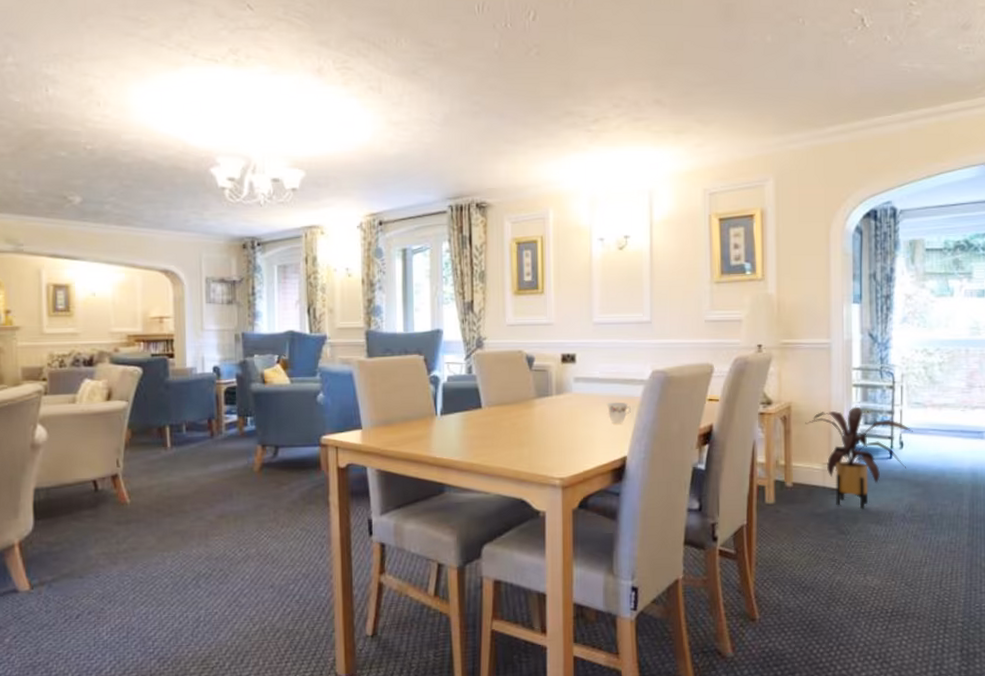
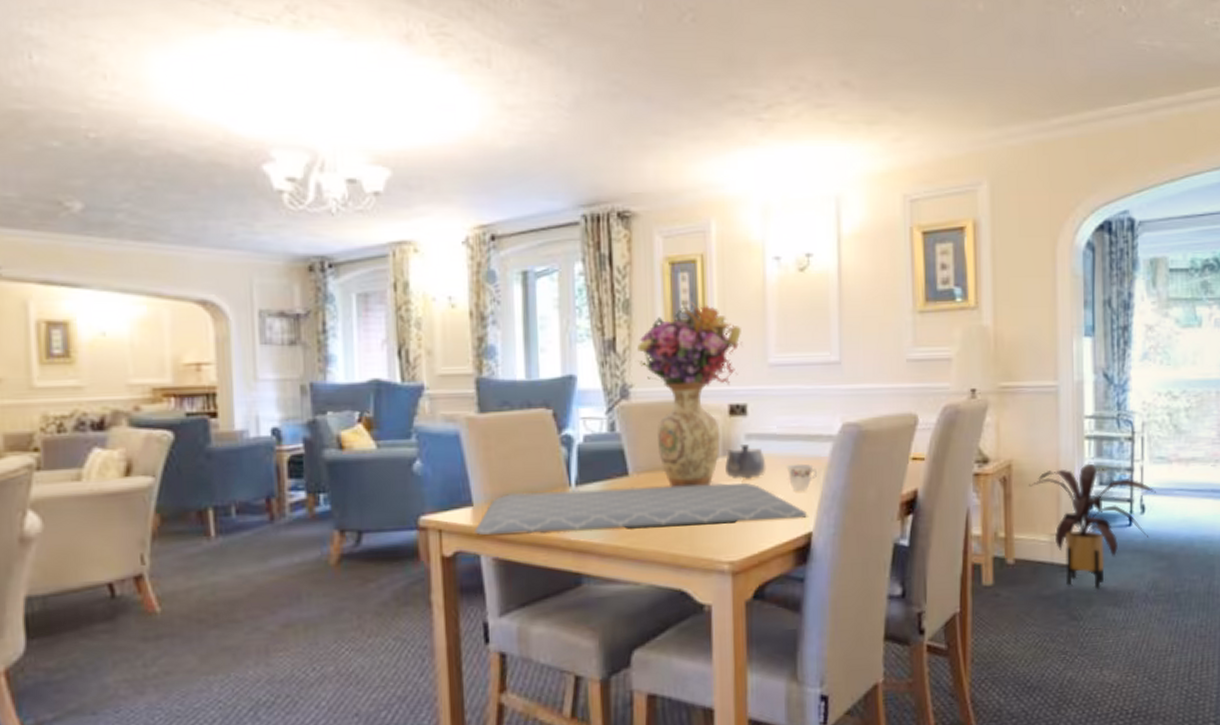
placemat: none [363,415,622,452] -> present [474,482,807,536]
flower arrangement: none [490,271,573,418] -> present [637,299,743,487]
teapot: none [558,386,591,413] -> present [725,444,766,479]

